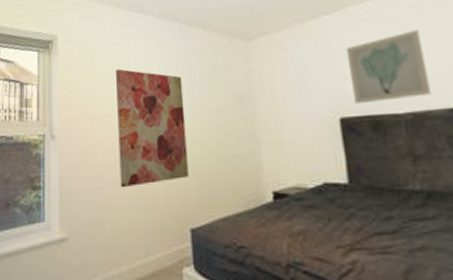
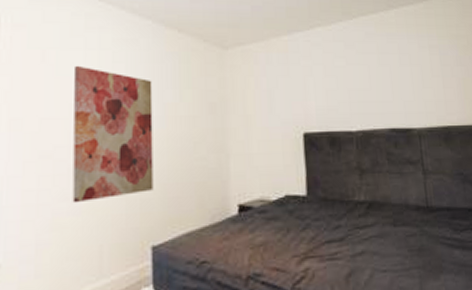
wall art: present [346,30,431,105] -> none [314,56,378,121]

